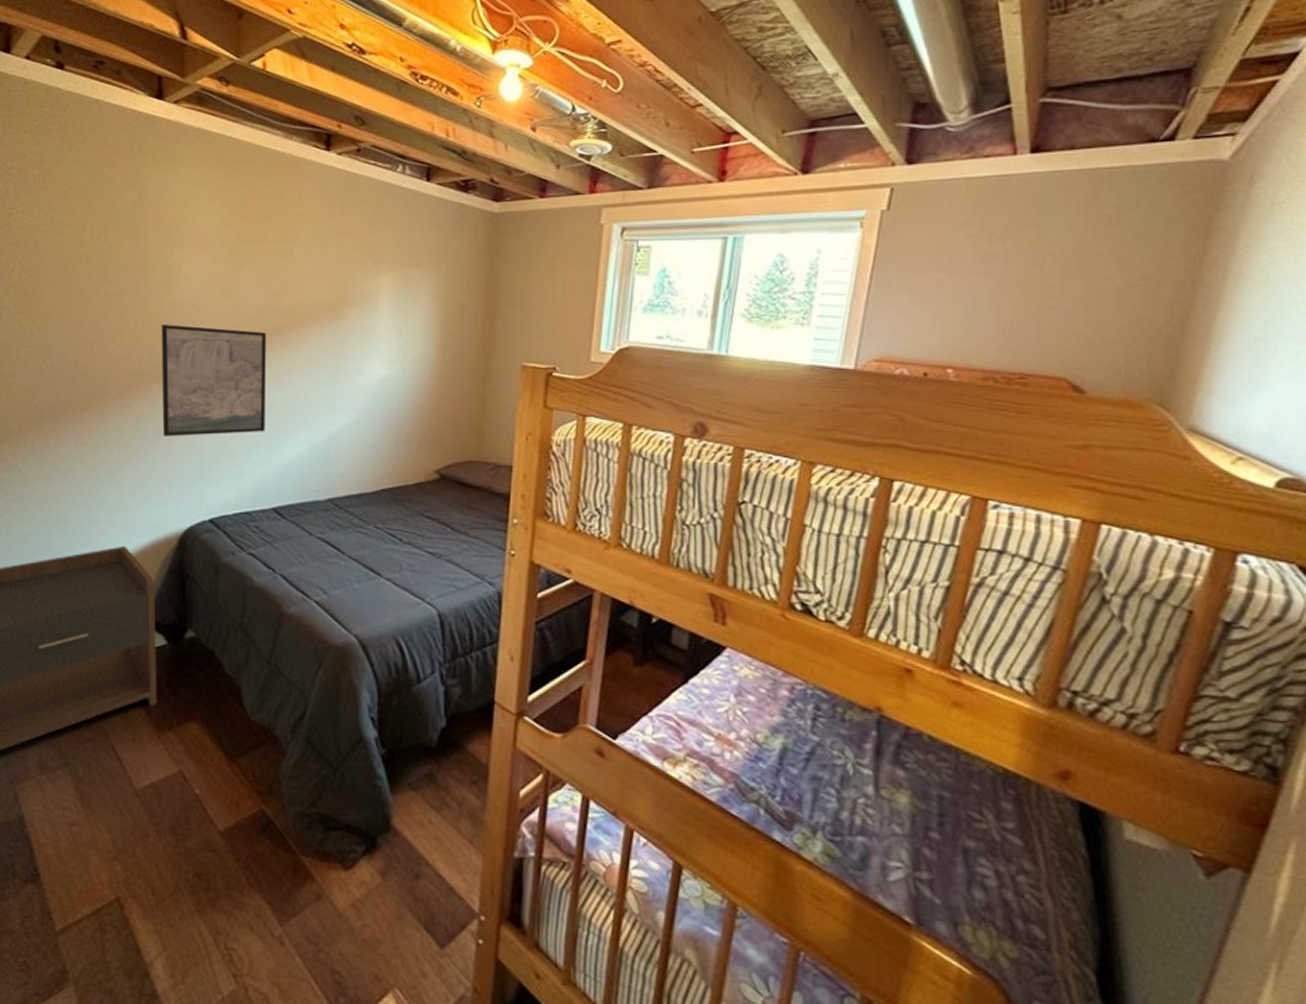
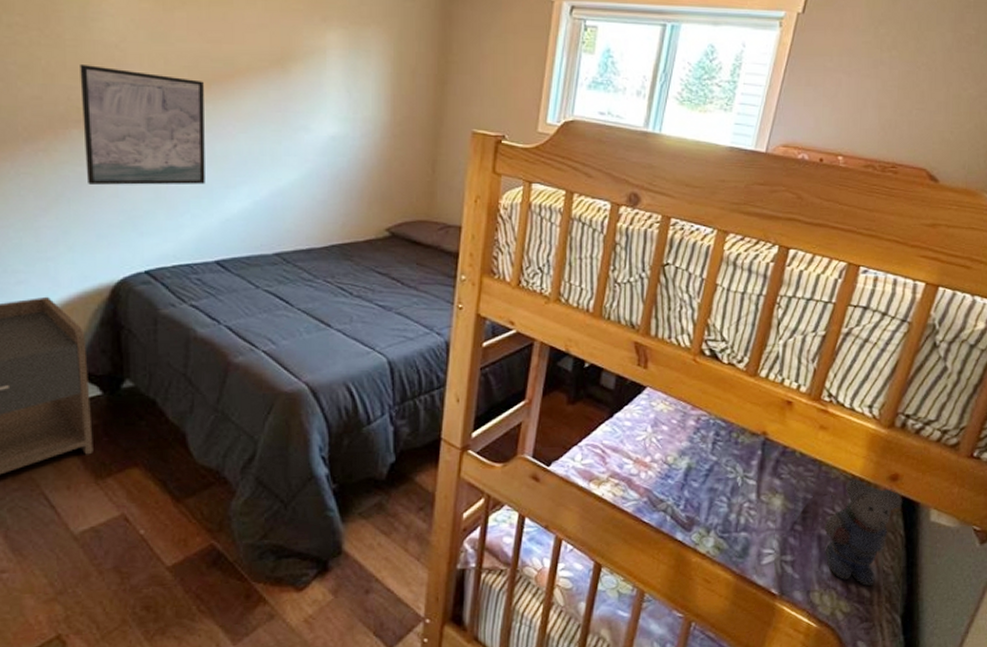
bear: none [970,775,1079,923] -> present [824,479,902,586]

